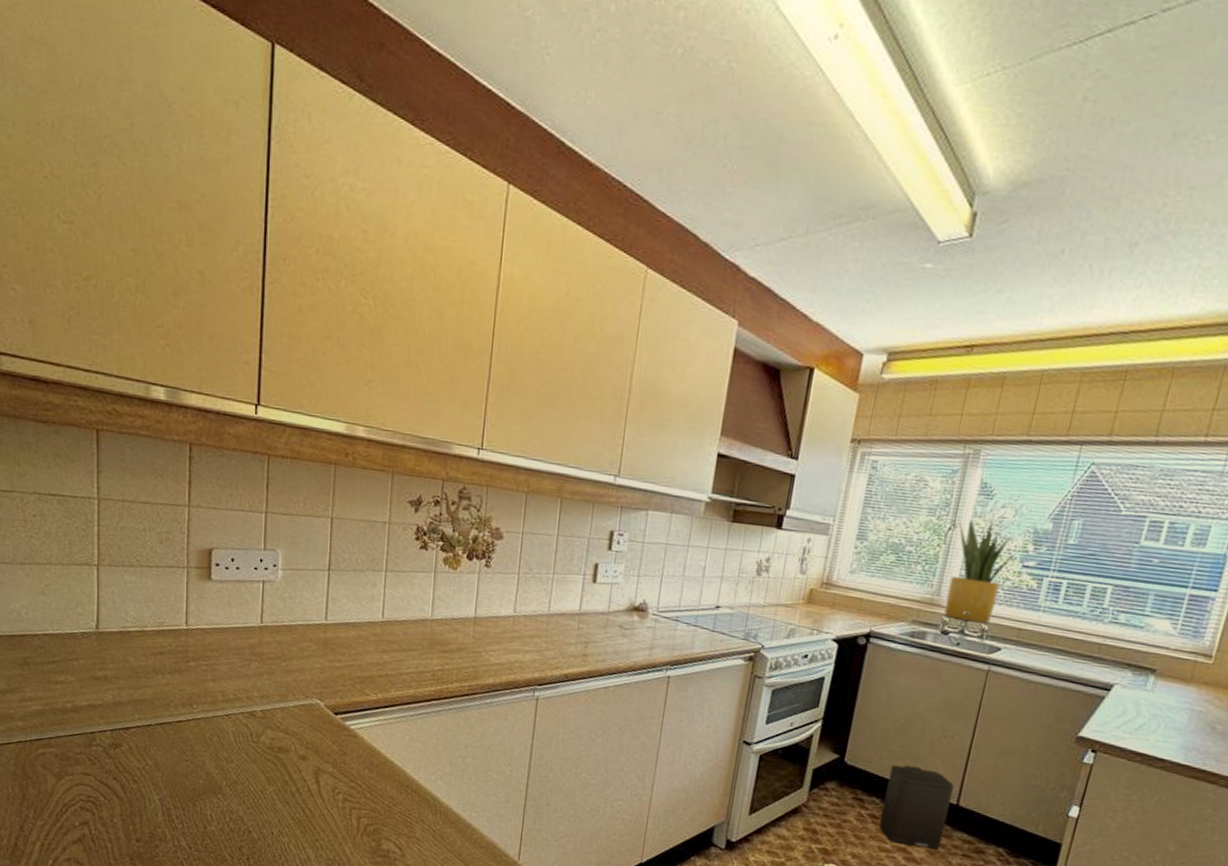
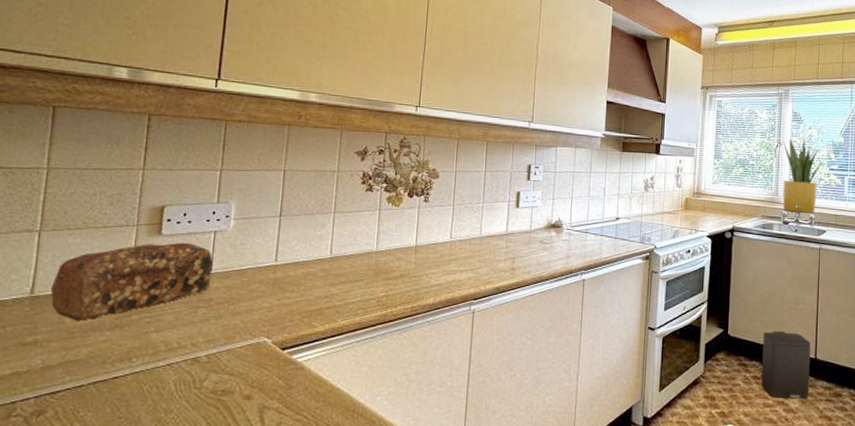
bread loaf: none [113,588,263,661] -> present [50,242,213,321]

